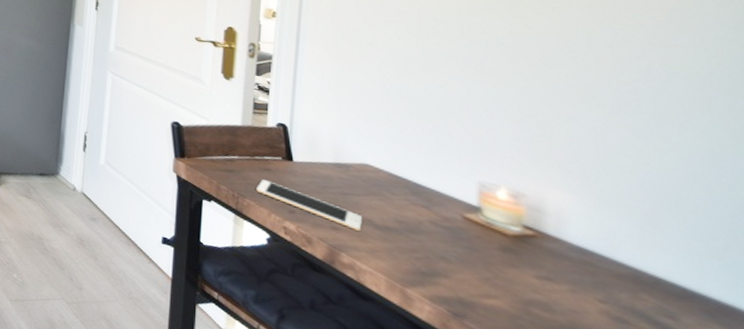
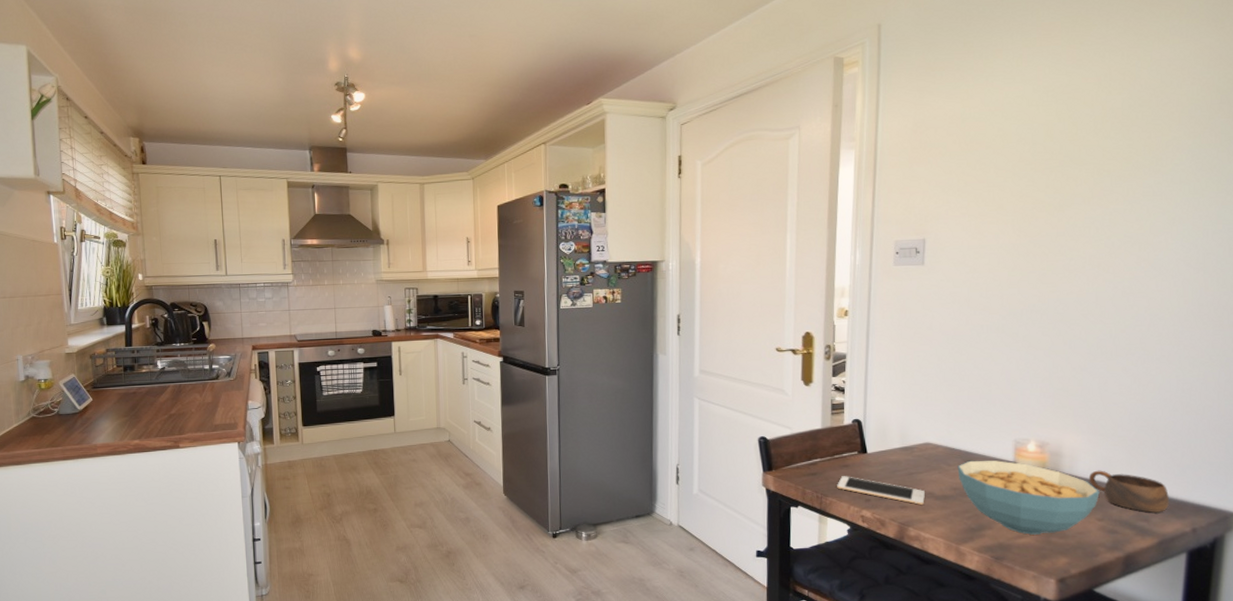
cereal bowl: none [404,193,600,304] -> present [957,460,1100,535]
cup: none [583,240,708,313] -> present [1088,470,1169,513]

